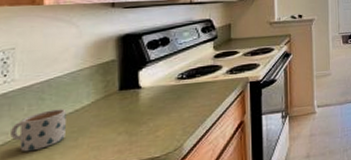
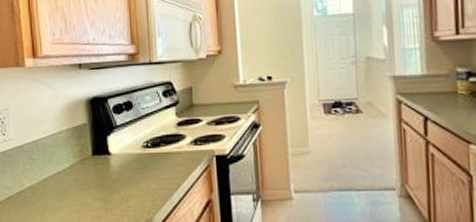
mug: present [10,109,67,152] -> none [13,170,53,207]

